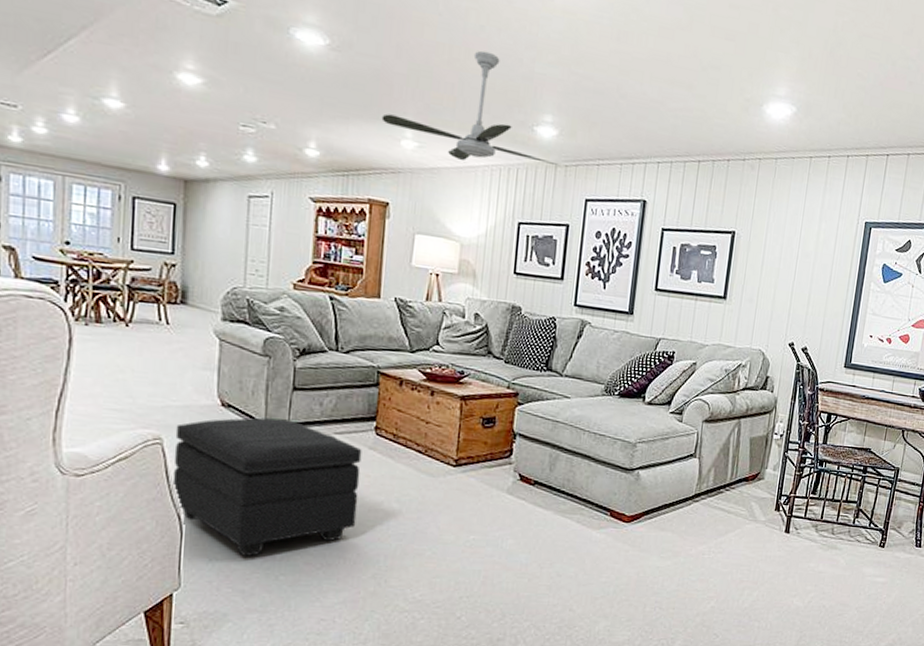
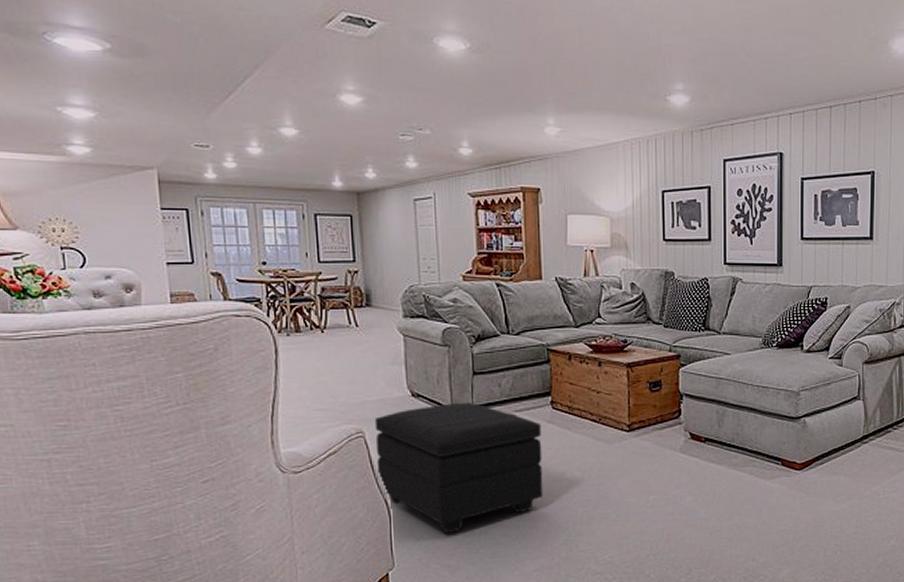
ceiling fan: present [381,50,560,167] -> none [524,31,695,140]

